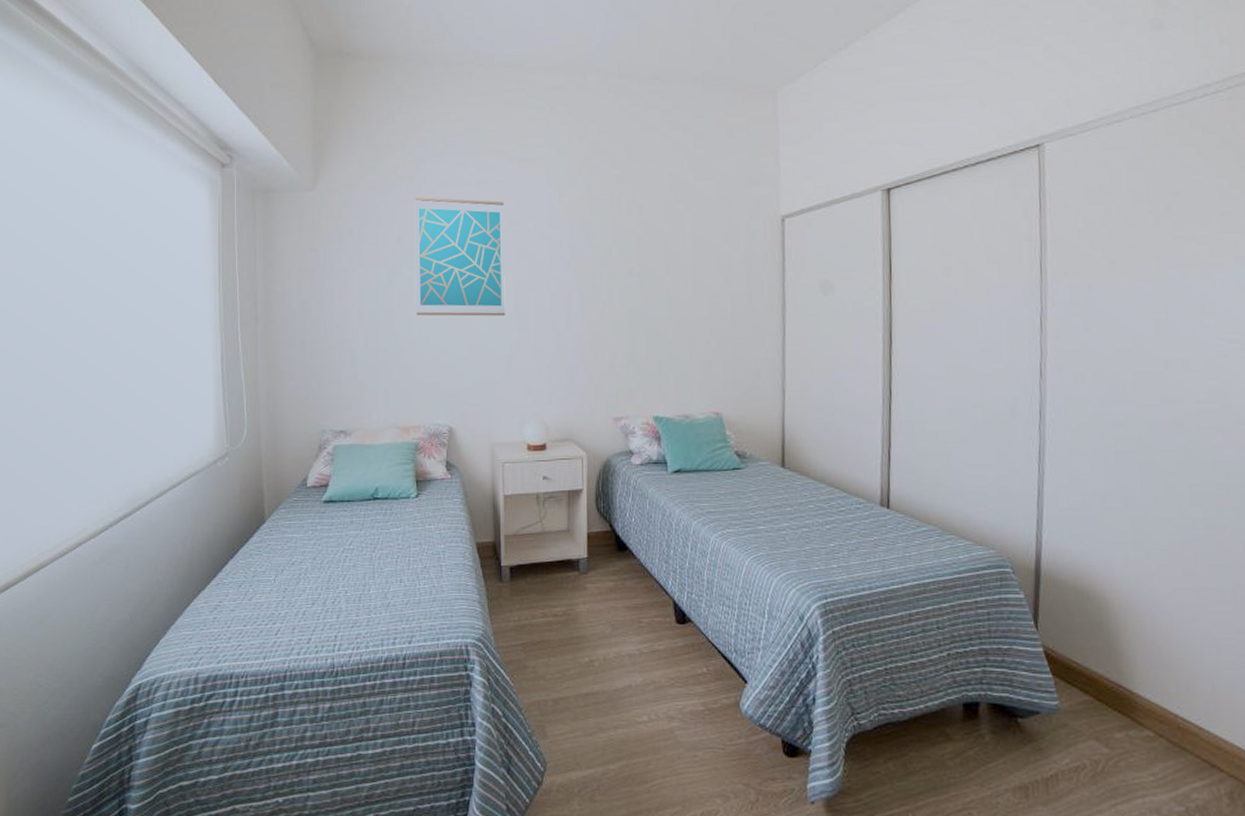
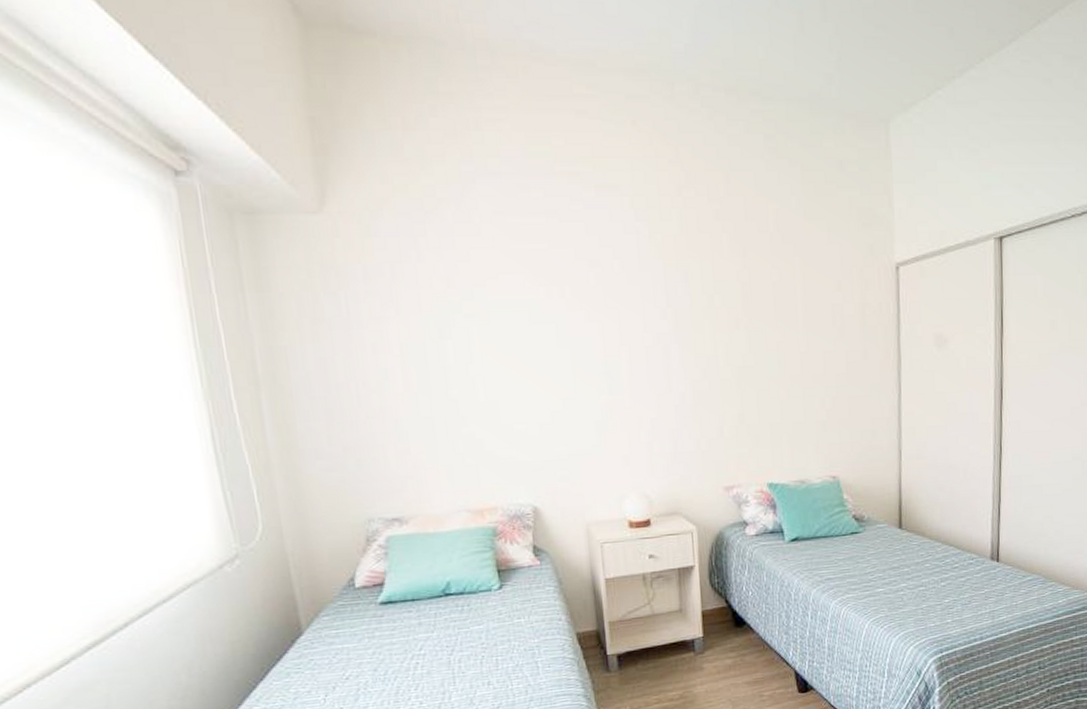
wall art: present [414,196,506,317] -> none [464,227,593,377]

